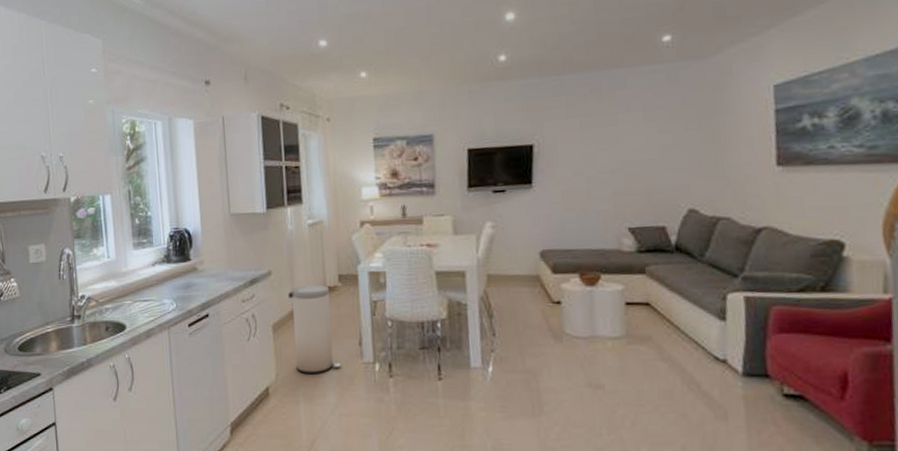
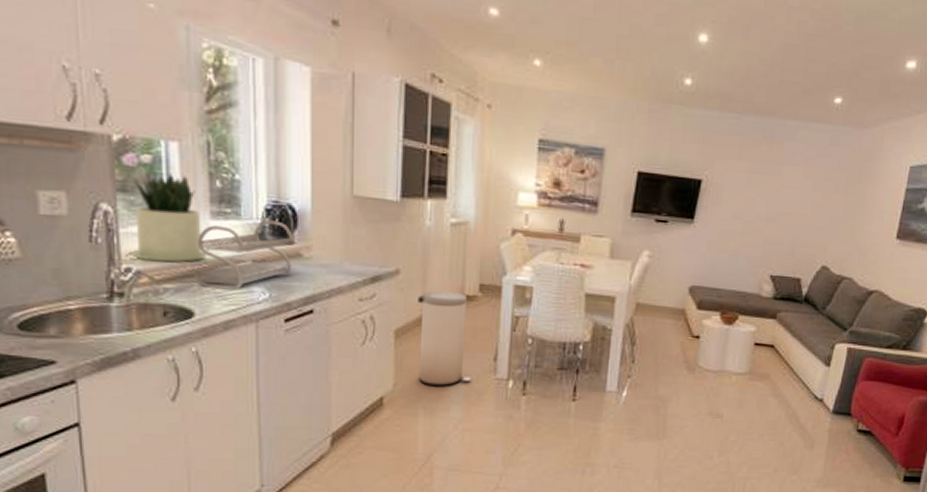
planter: none [82,219,133,288] -> present [130,172,207,263]
dish rack: none [124,243,191,305] -> present [194,220,295,290]

